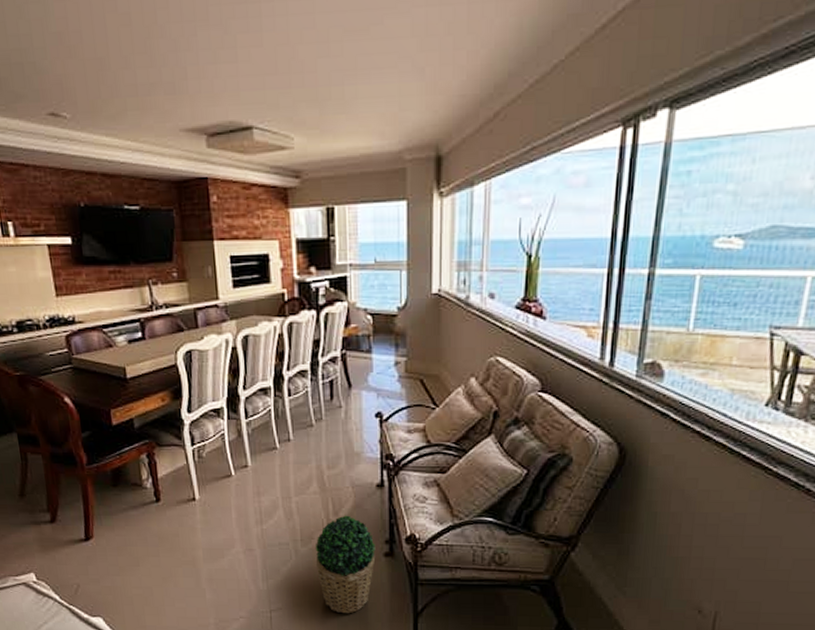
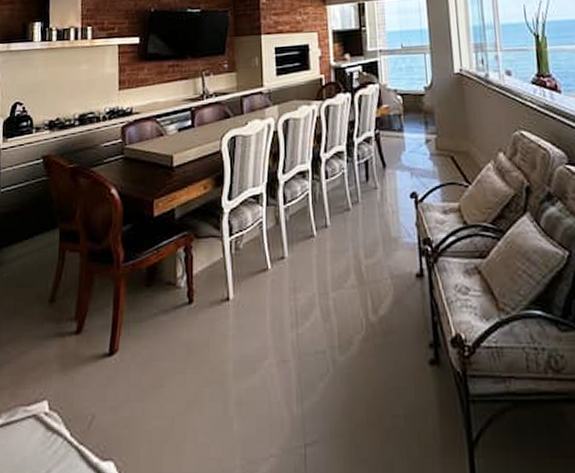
potted plant: present [315,515,376,614] -> none [354,313,420,447]

